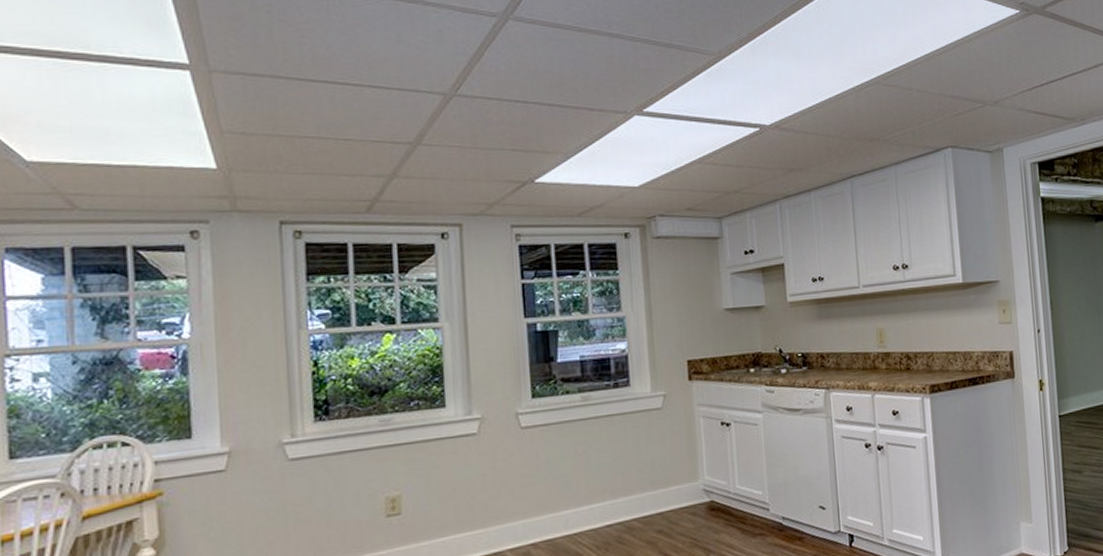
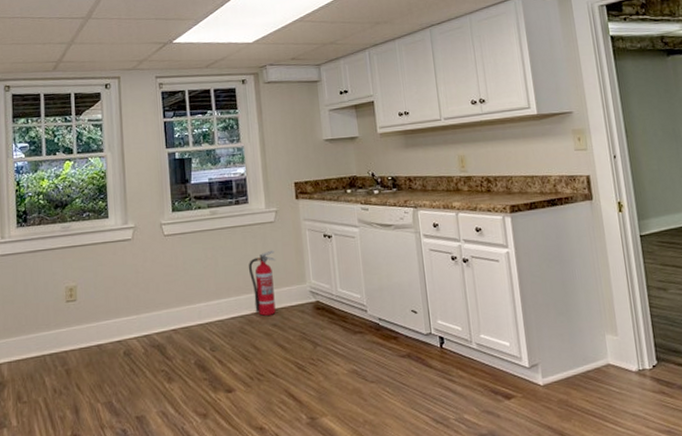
fire extinguisher: none [628,442,664,522] -> present [248,250,276,316]

